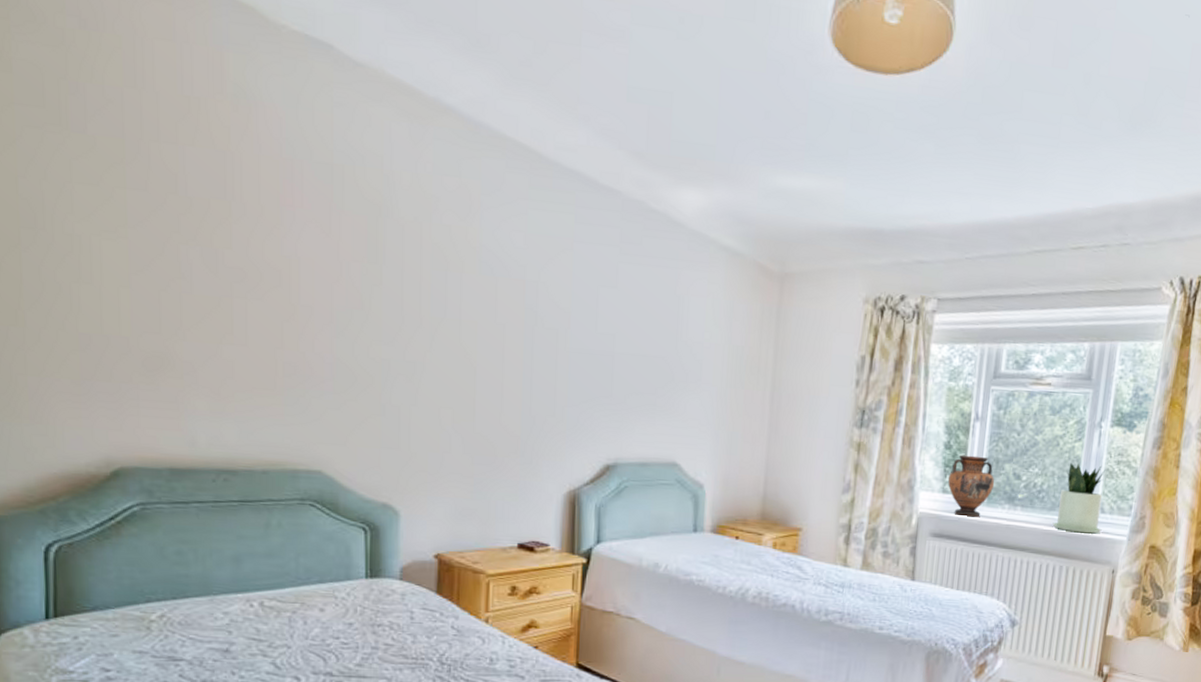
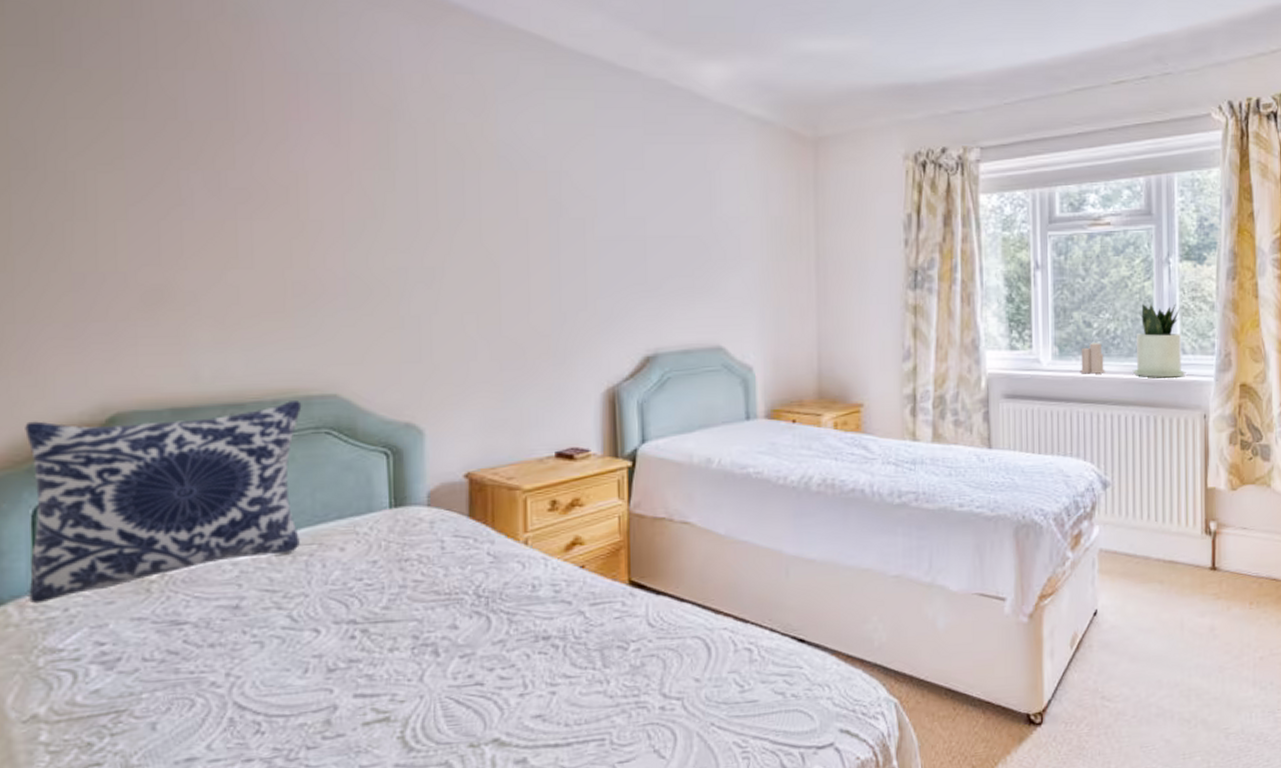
cushion: none [37,467,289,630] -> present [25,401,302,604]
vase: present [947,454,995,516] -> none [1014,306,1065,372]
candle: none [1004,492,1029,523] -> present [1080,340,1106,374]

